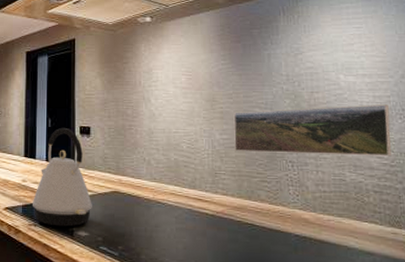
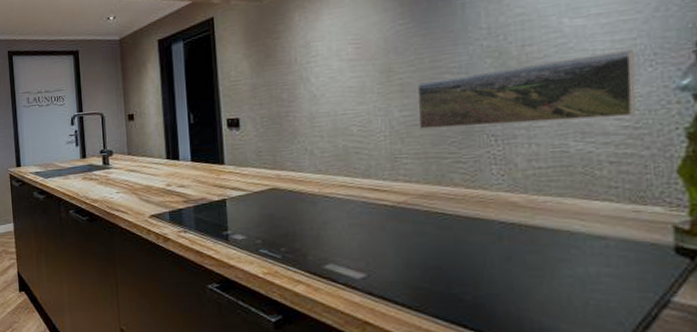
kettle: present [32,127,92,227] -> none [179,121,248,231]

